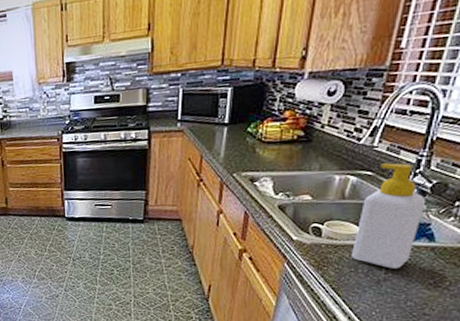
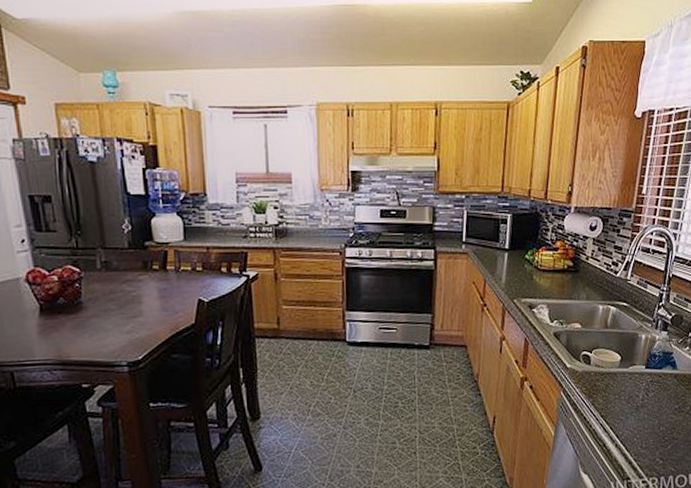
soap bottle: present [352,163,426,269] -> none [616,295,669,395]

